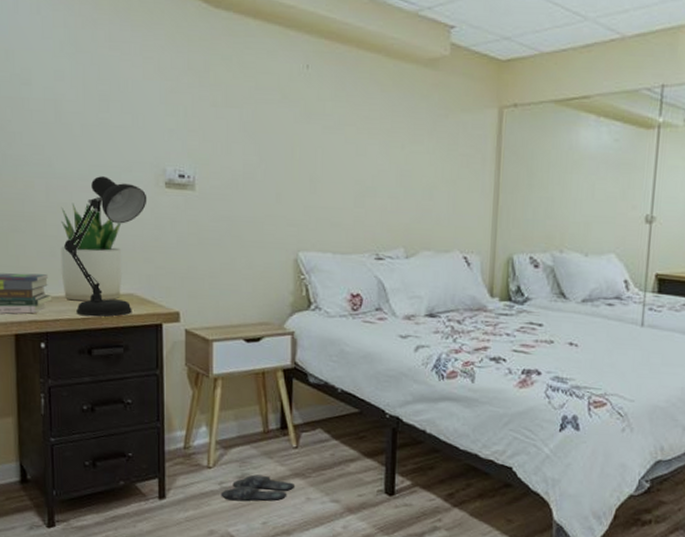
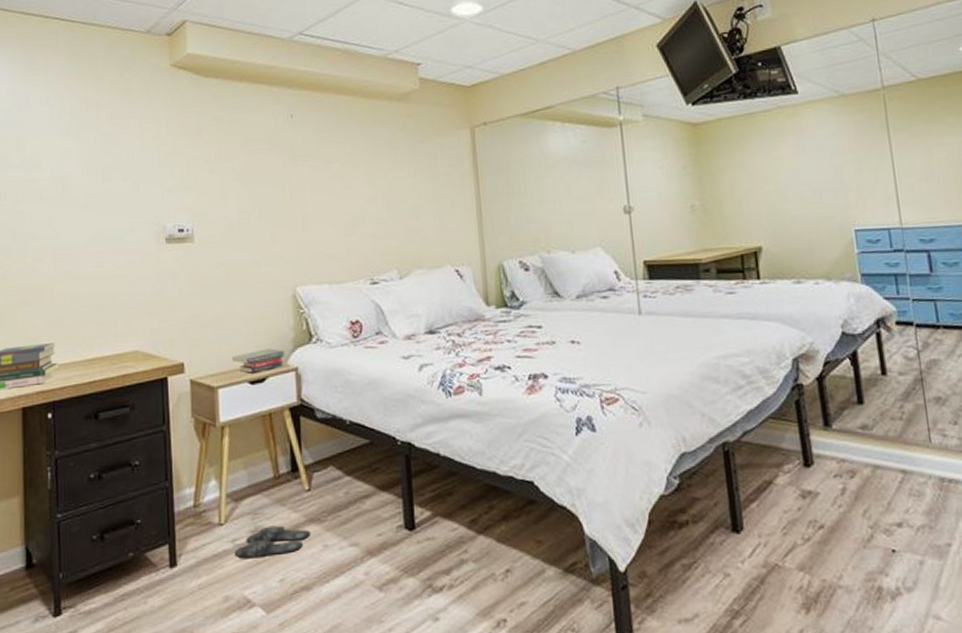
planter: present [60,203,122,302] -> none [67,269,127,366]
desk lamp: present [64,176,147,317] -> none [71,241,149,380]
books: none [229,309,282,332] -> present [232,348,284,374]

